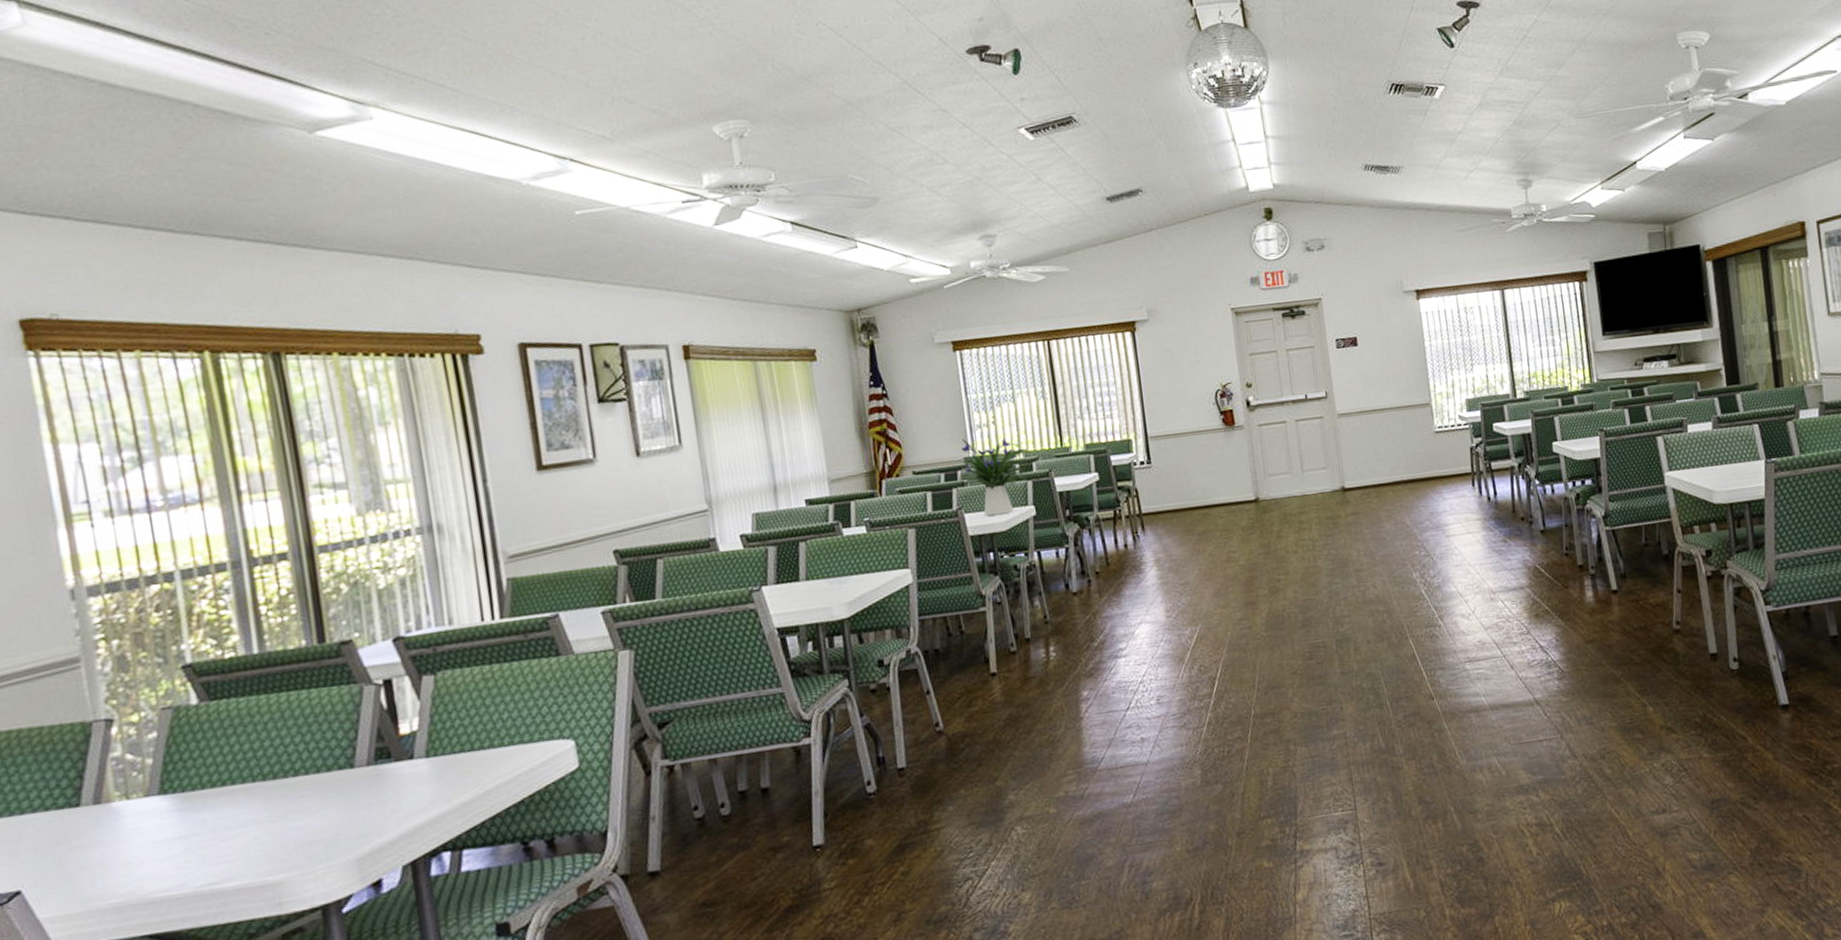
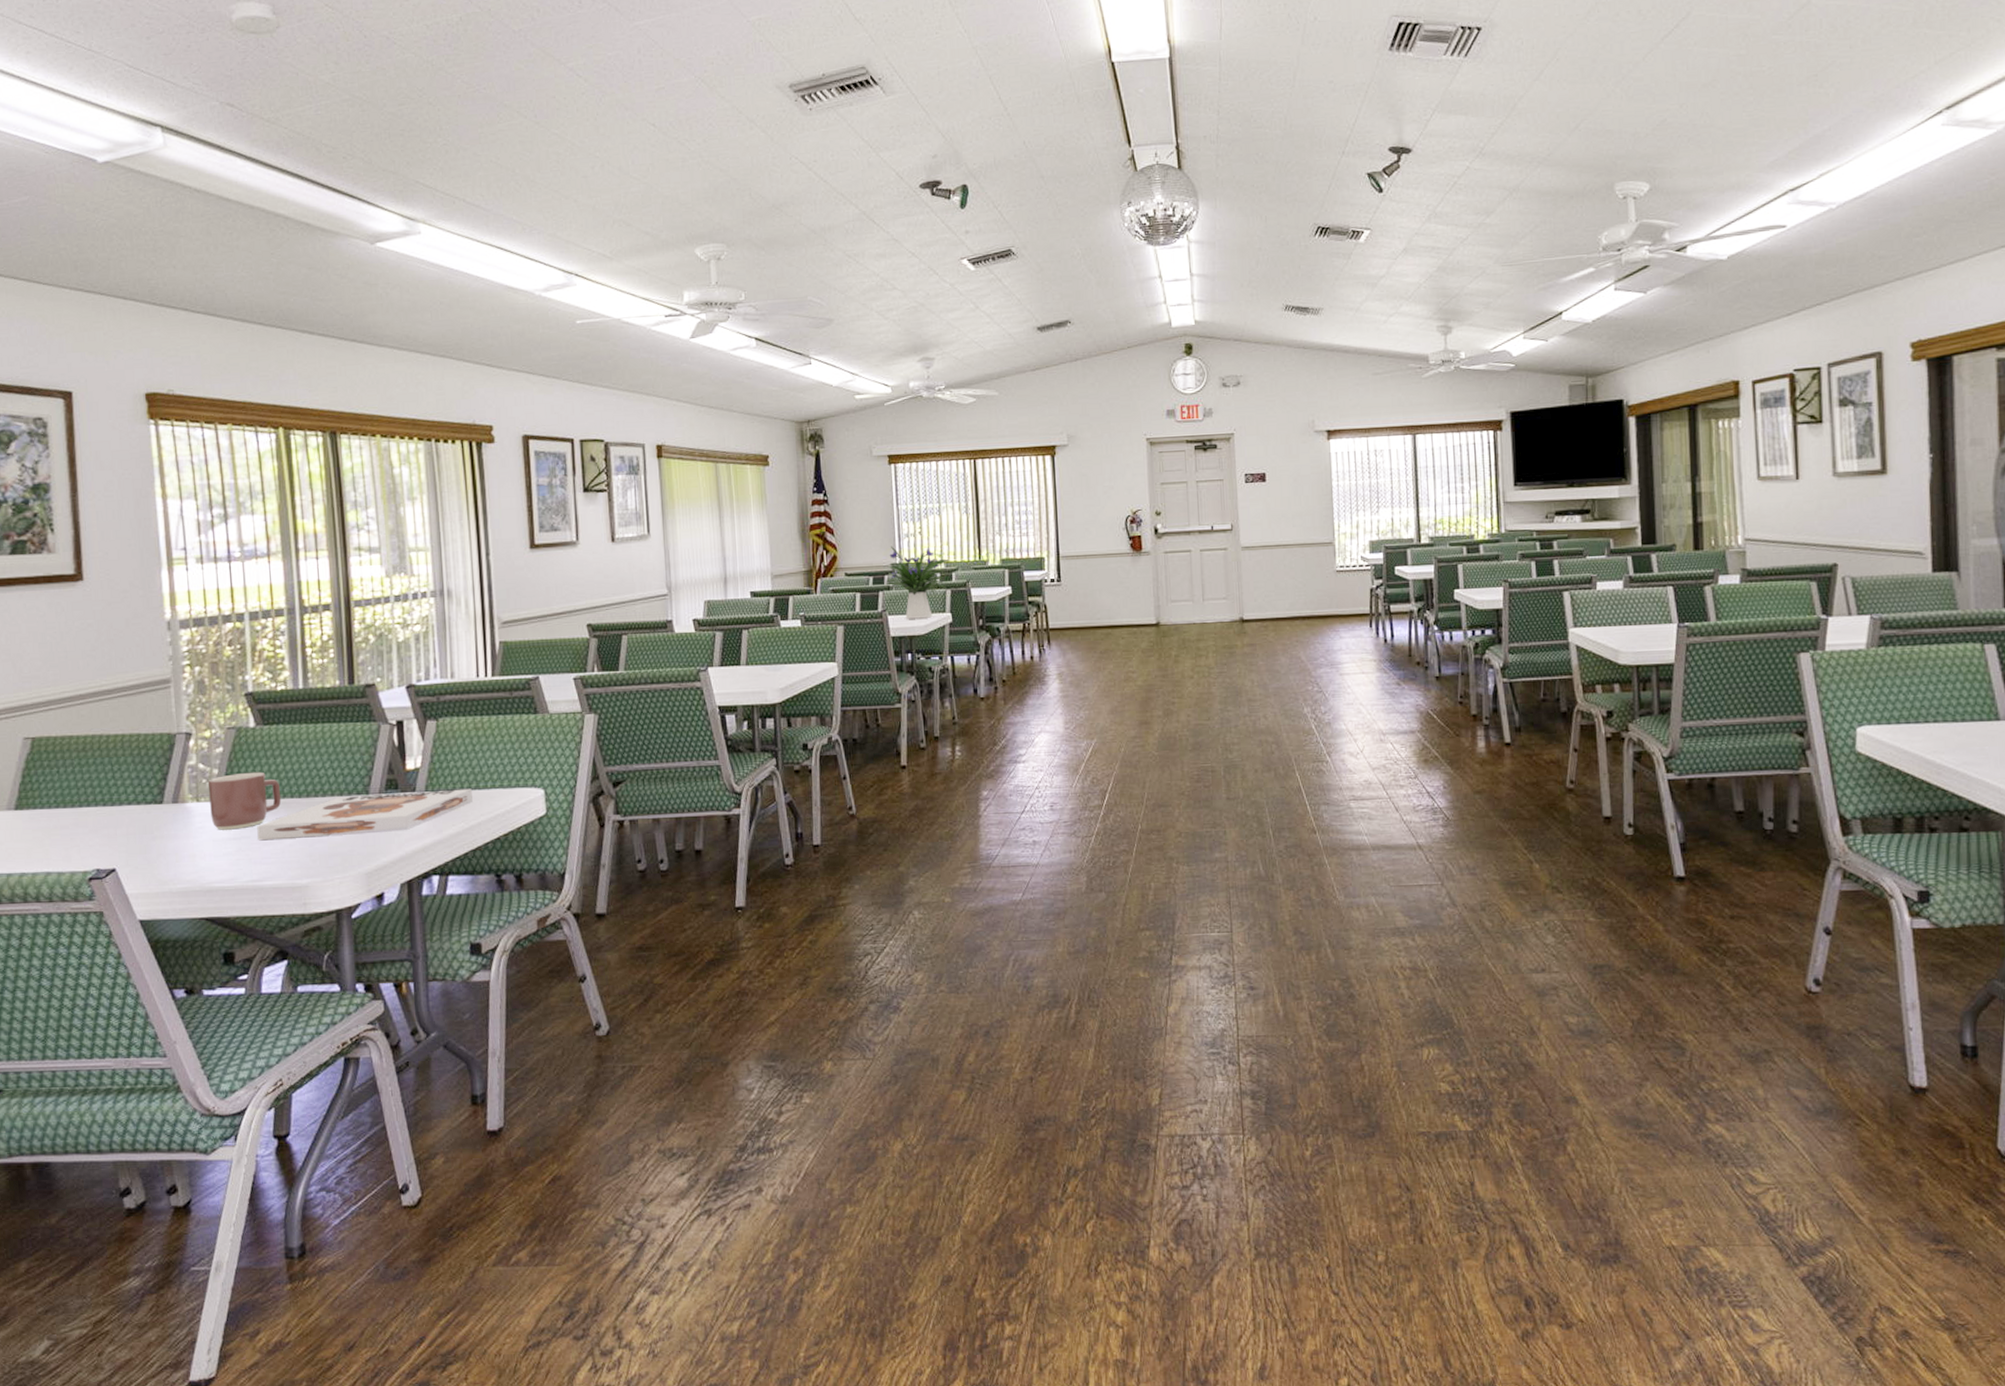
mug: none [139,755,240,830] -> present [207,772,282,830]
board game: none [210,748,487,837] -> present [257,788,473,841]

